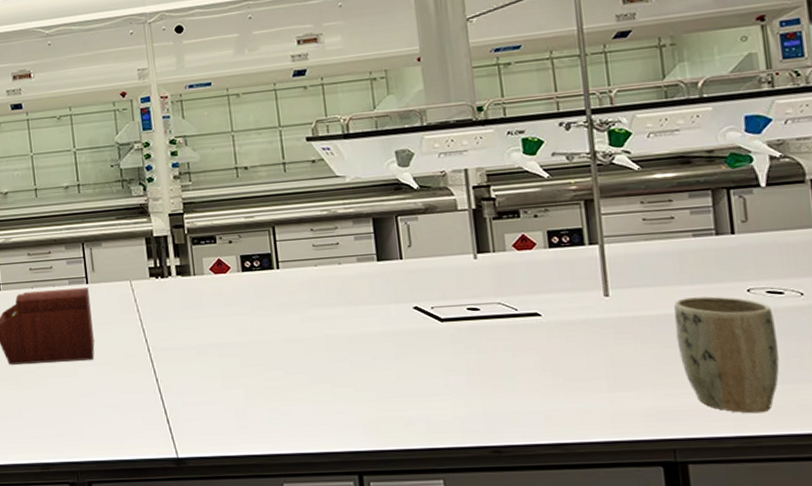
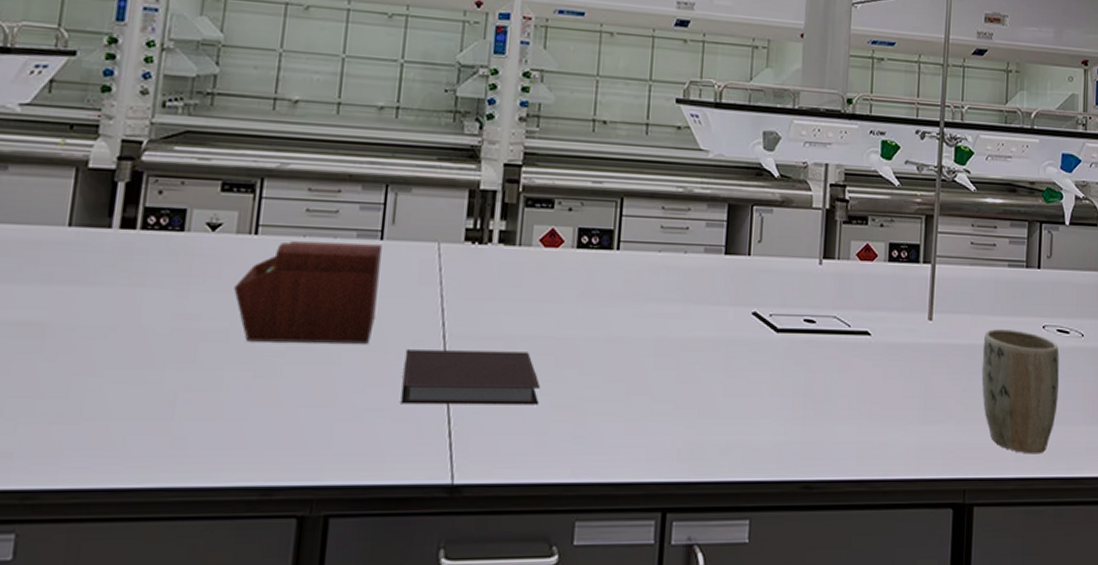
notebook: none [122,356,235,402] -> present [400,350,541,405]

